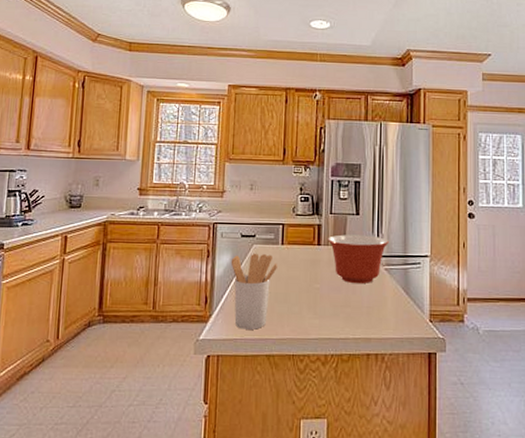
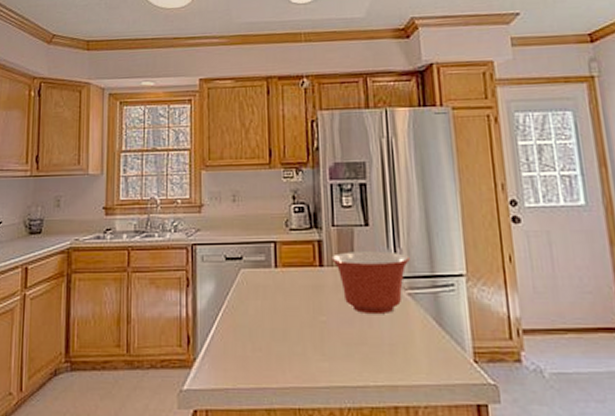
utensil holder: present [231,253,277,330] -> none [215,279,272,376]

